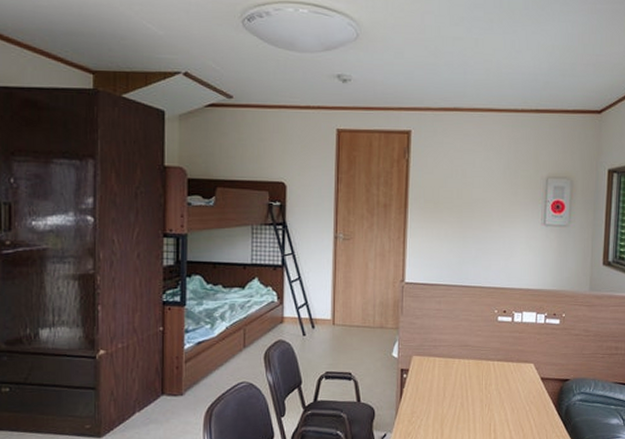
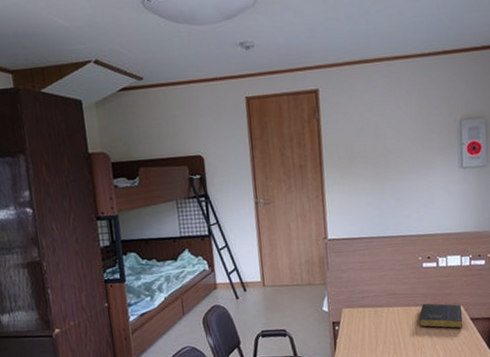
book: none [489,358,533,388] -> present [419,303,463,329]

